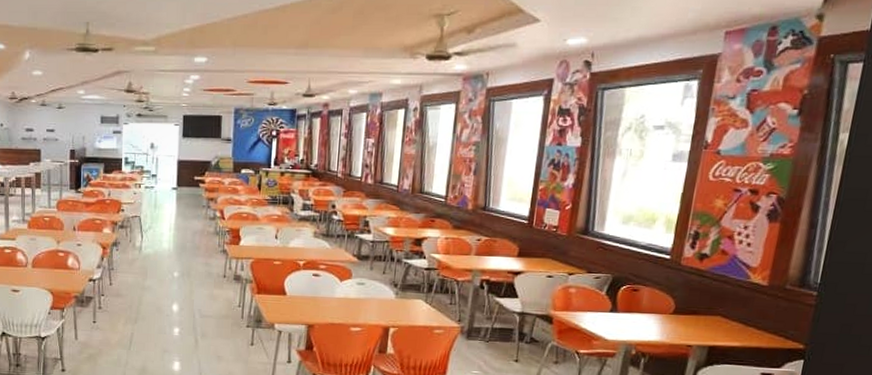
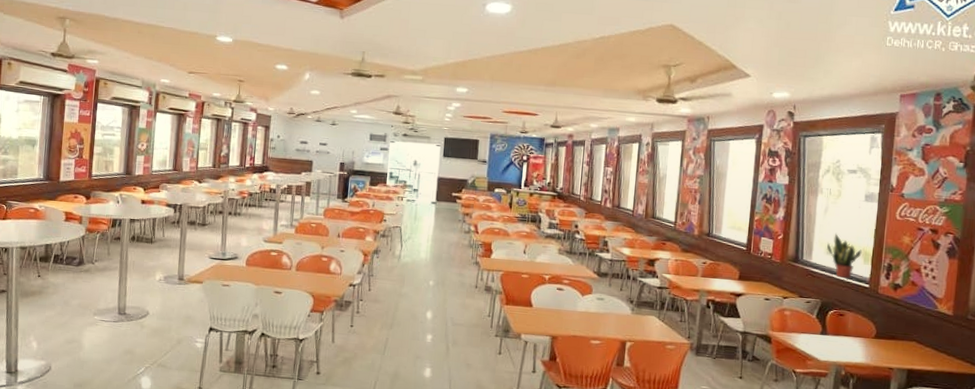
potted plant: none [623,199,665,251] -> present [827,232,862,279]

